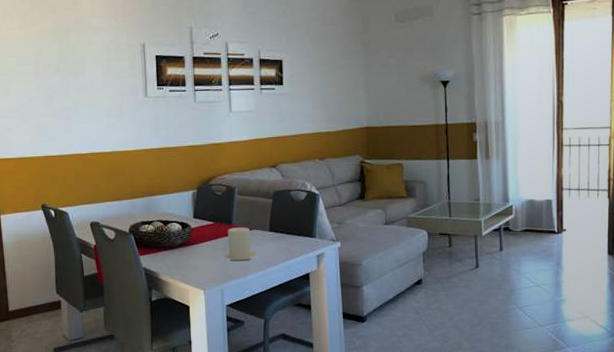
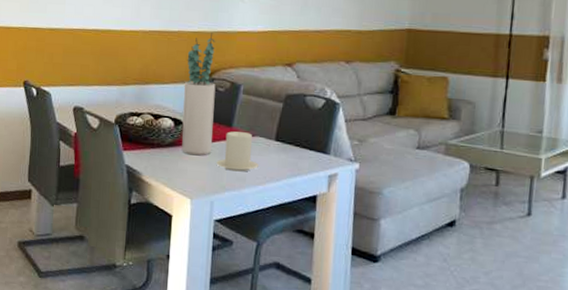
vase: none [186,145,217,252] -> present [181,32,216,156]

